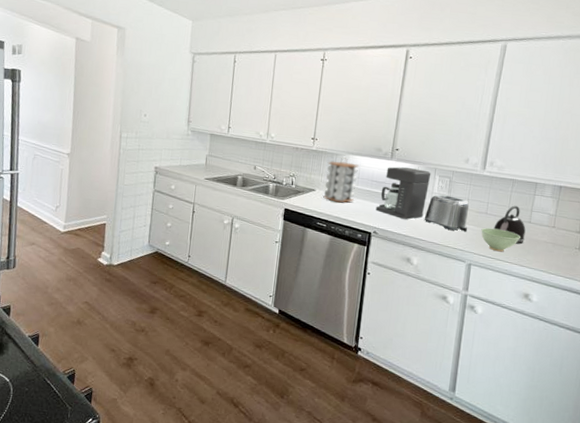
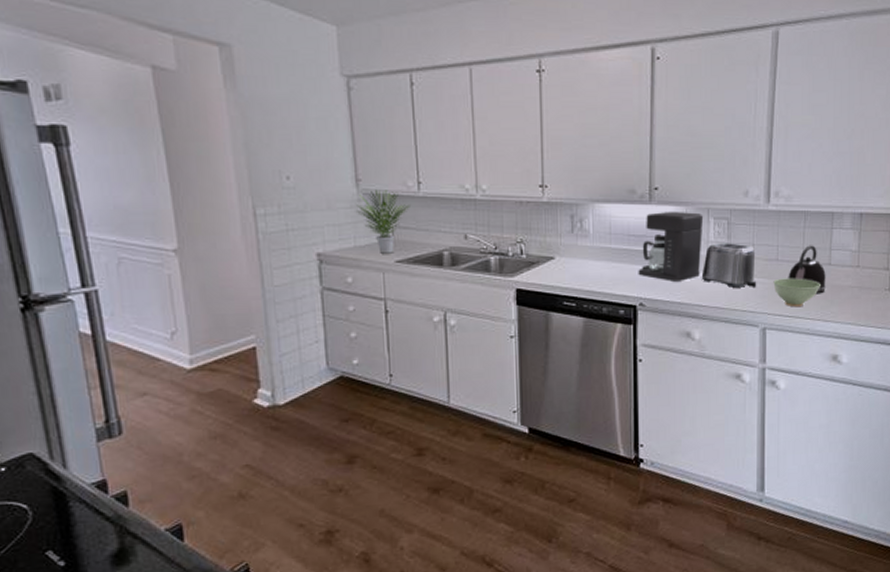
potted plant: none [185,129,221,173] -> present [356,190,410,254]
spice rack: present [323,156,360,203] -> none [565,206,610,271]

